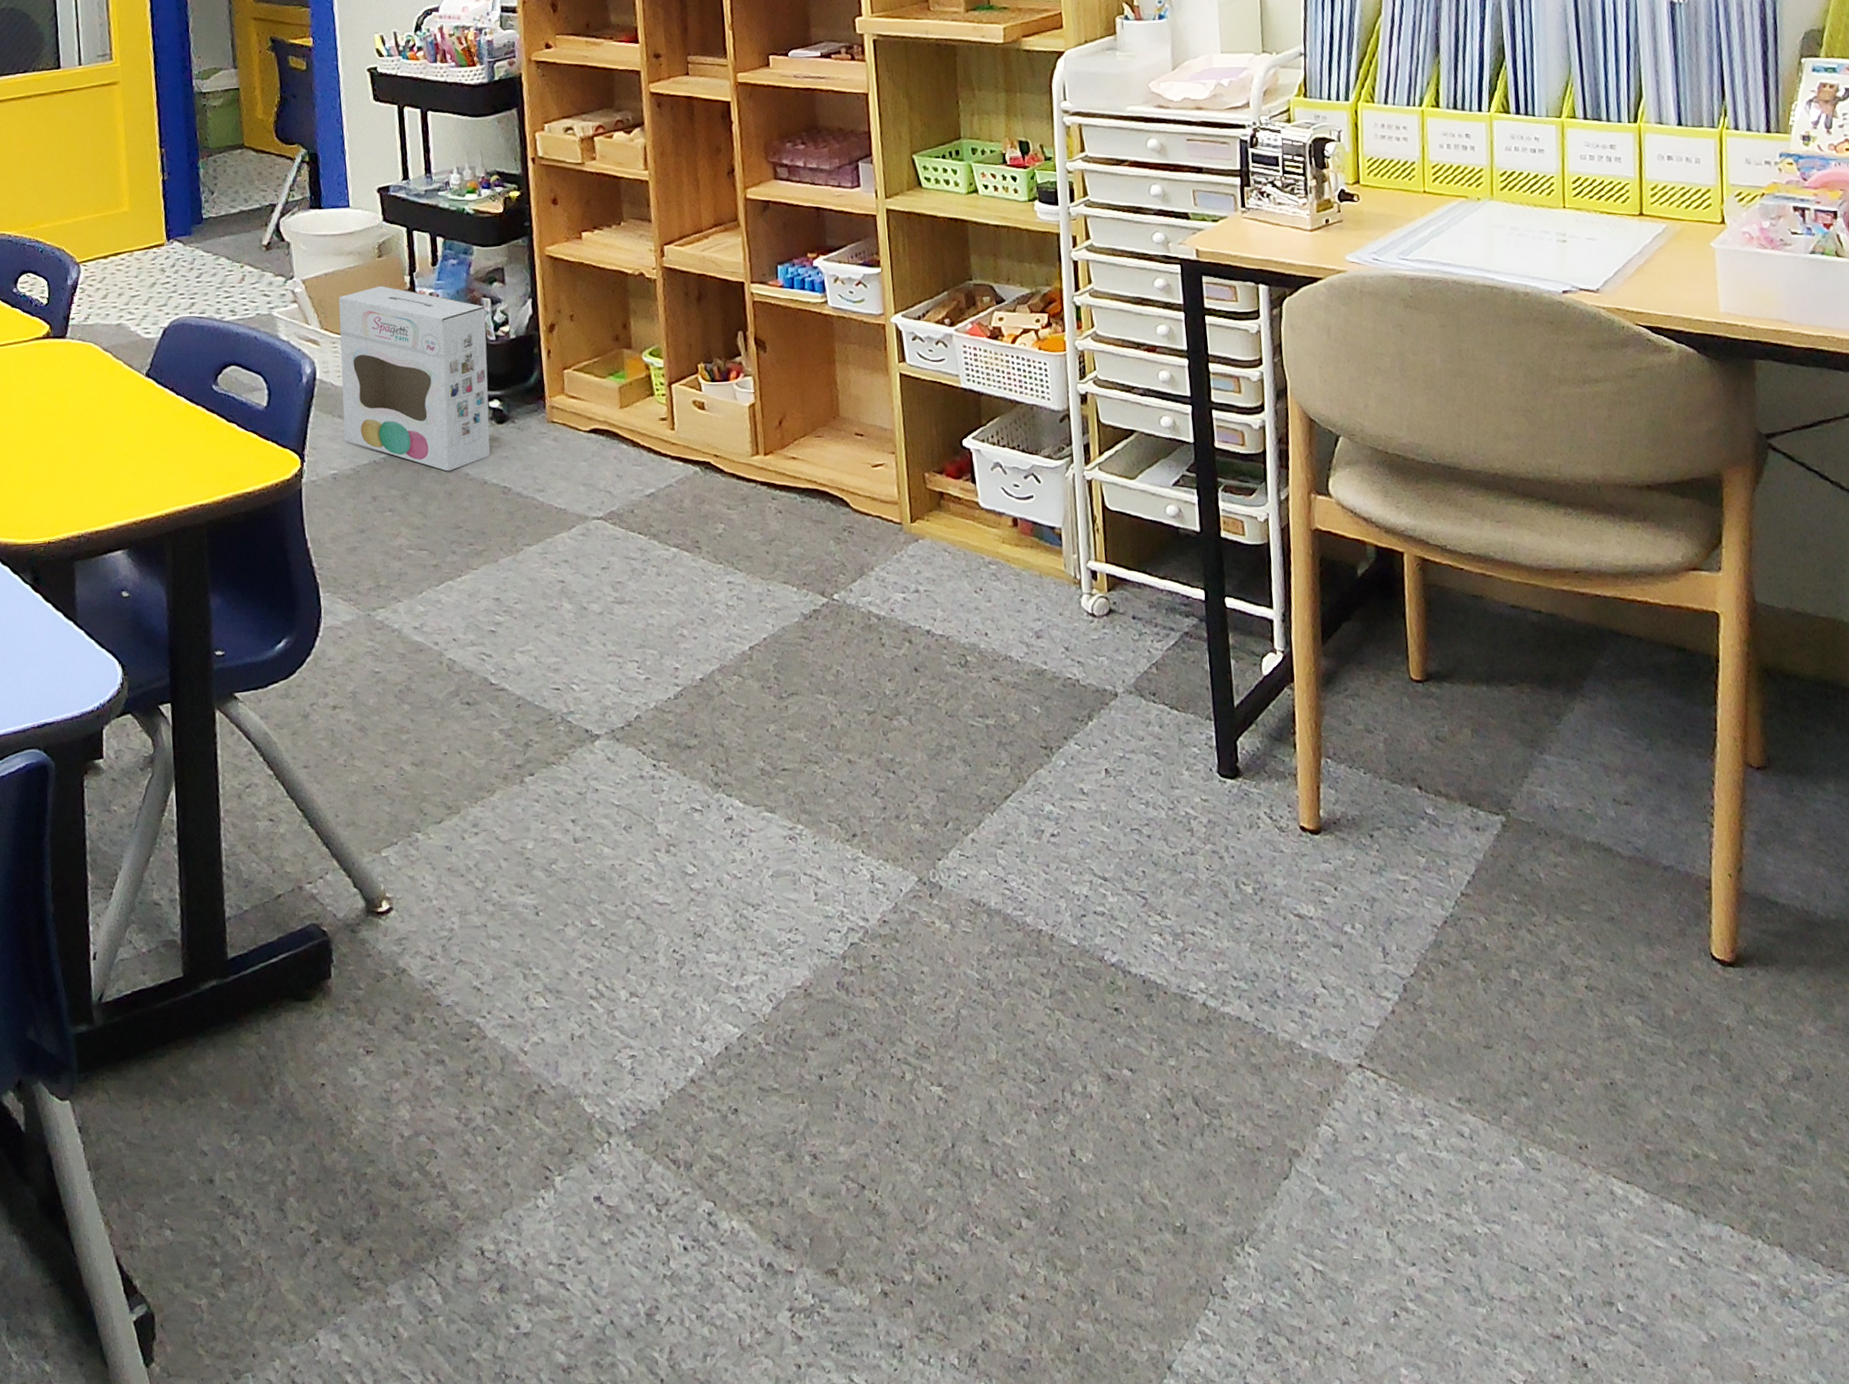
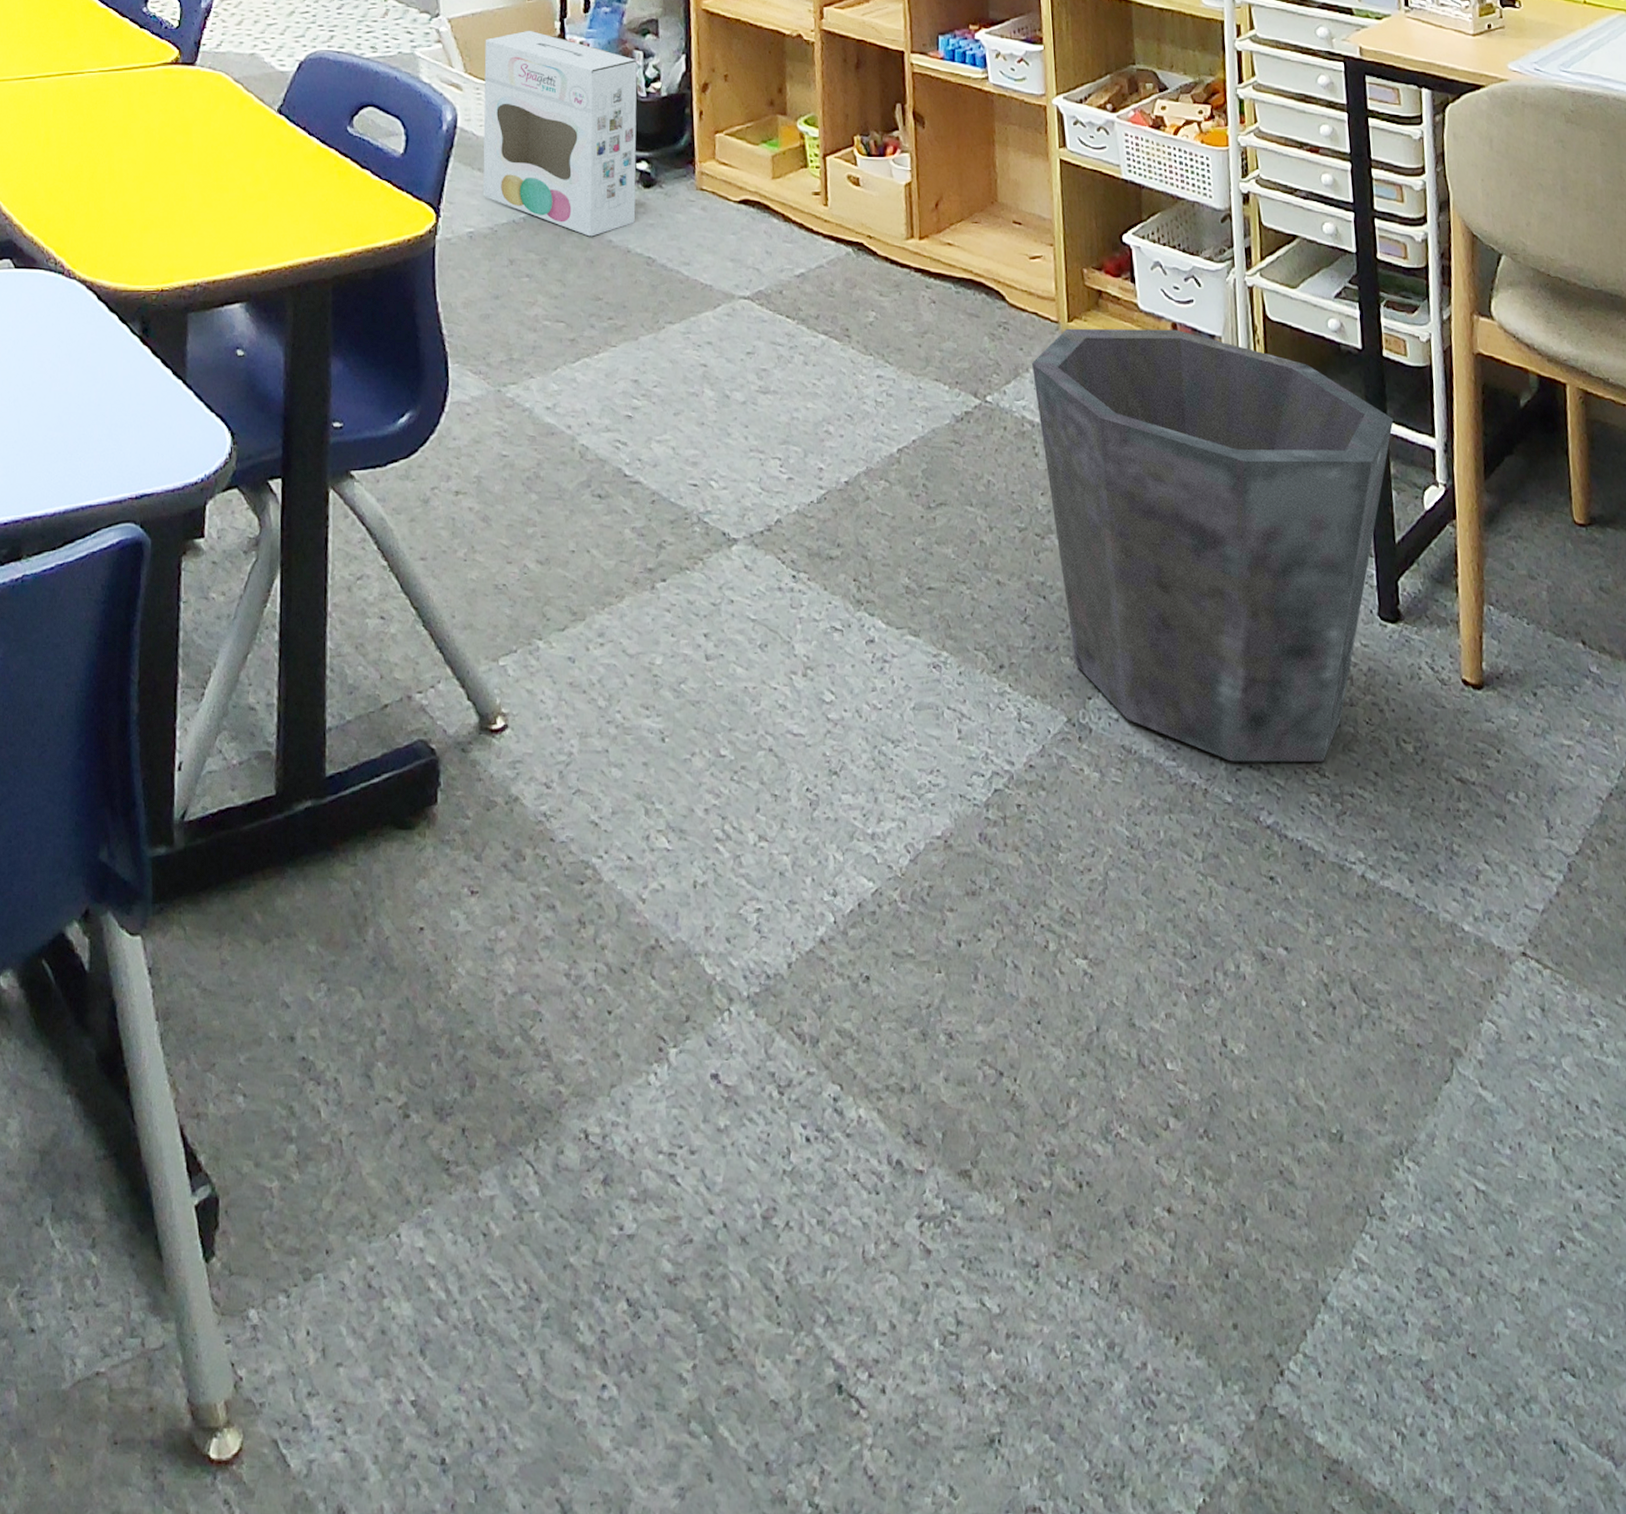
waste bin: none [876,523,1232,909] -> present [1031,328,1394,762]

